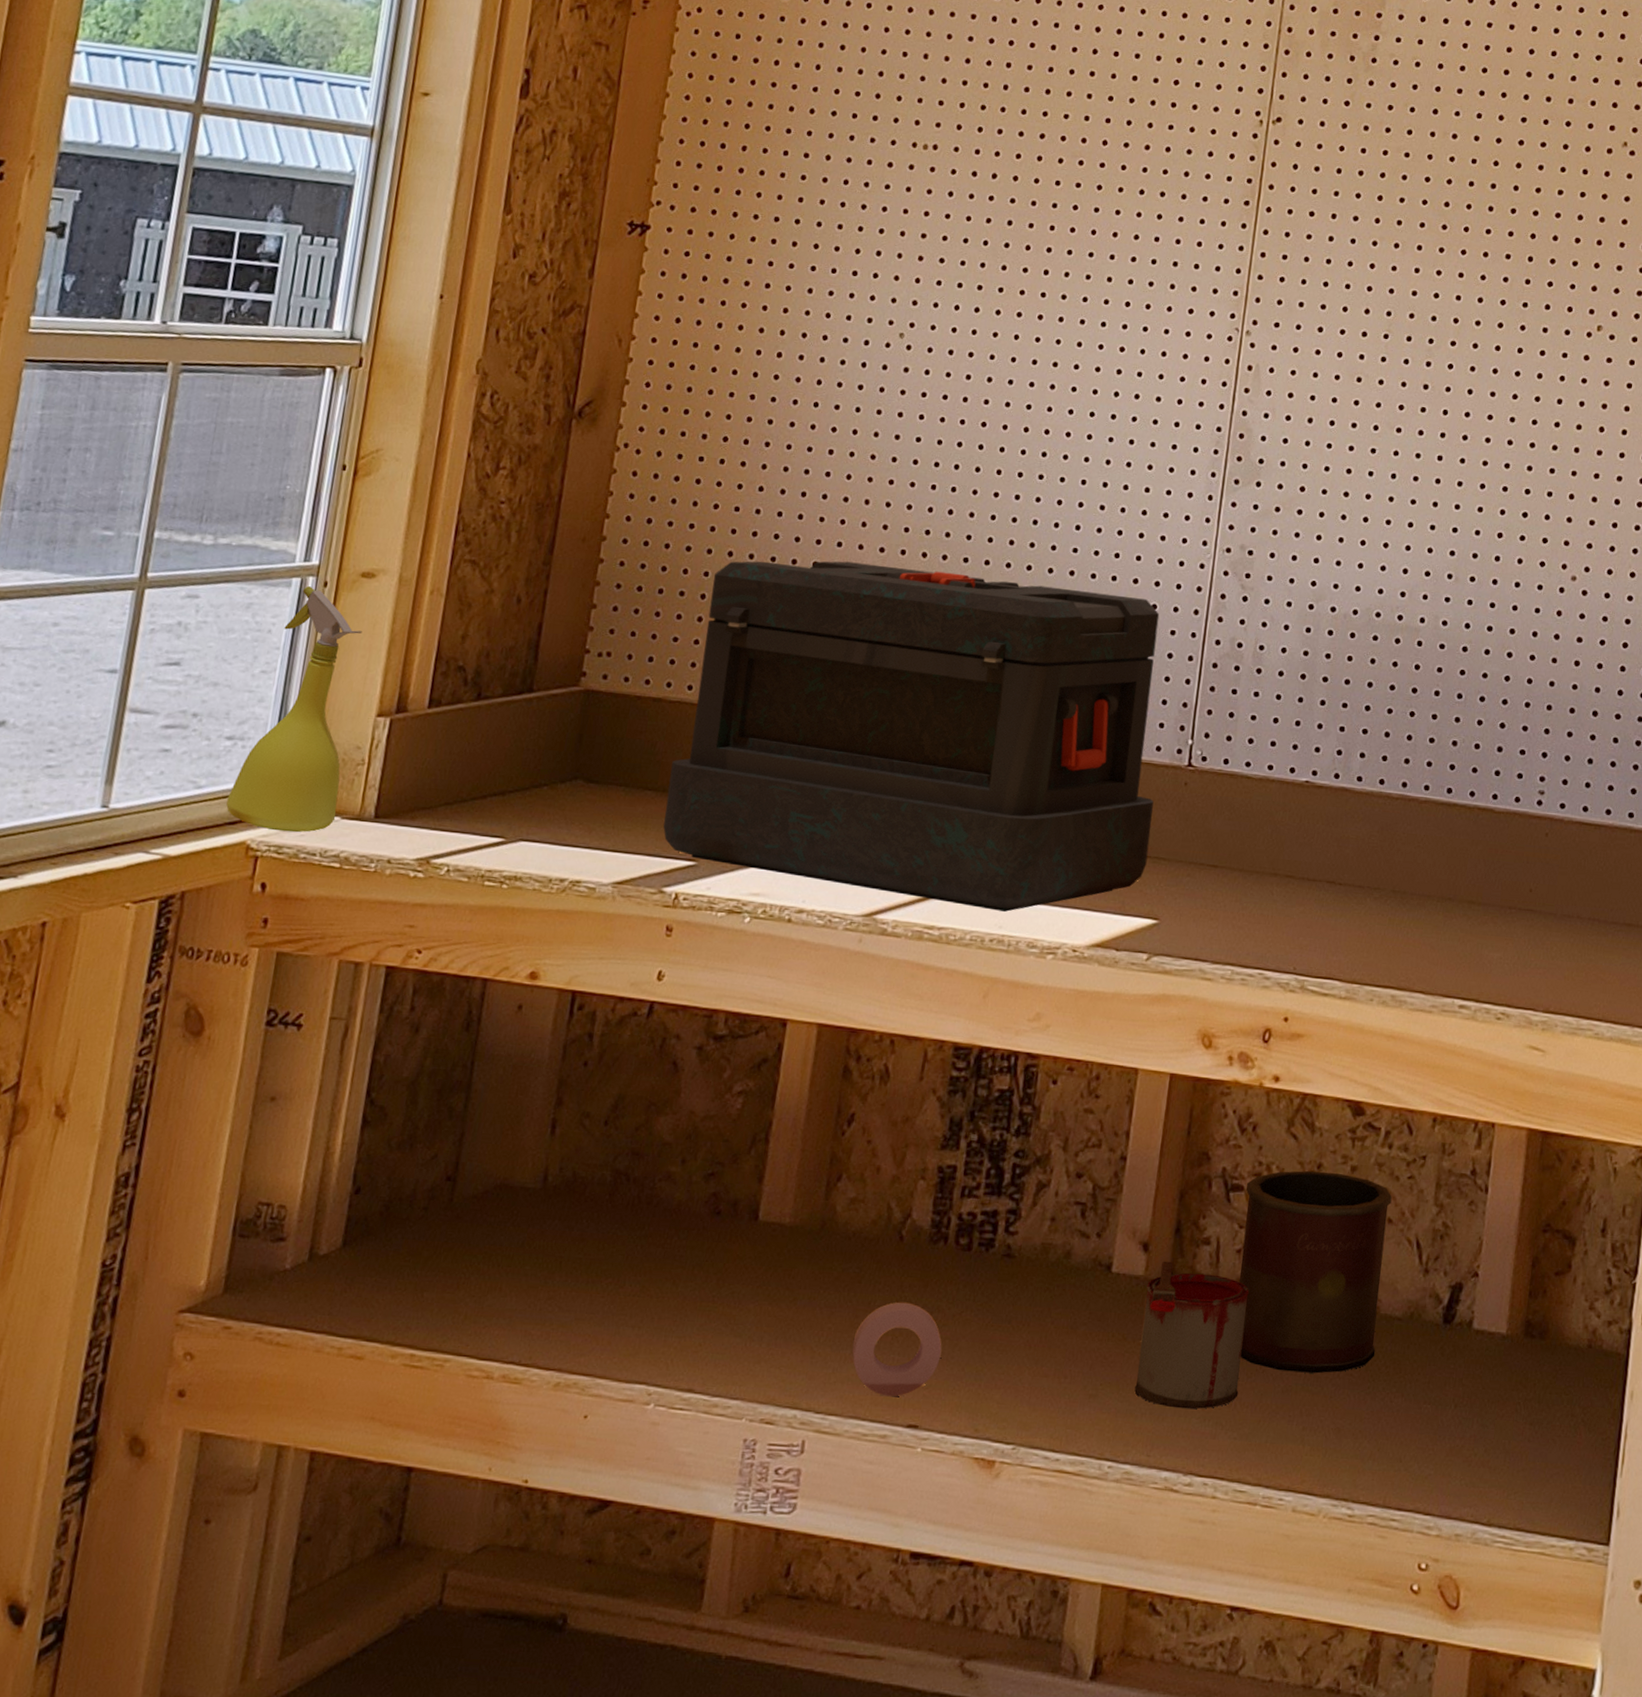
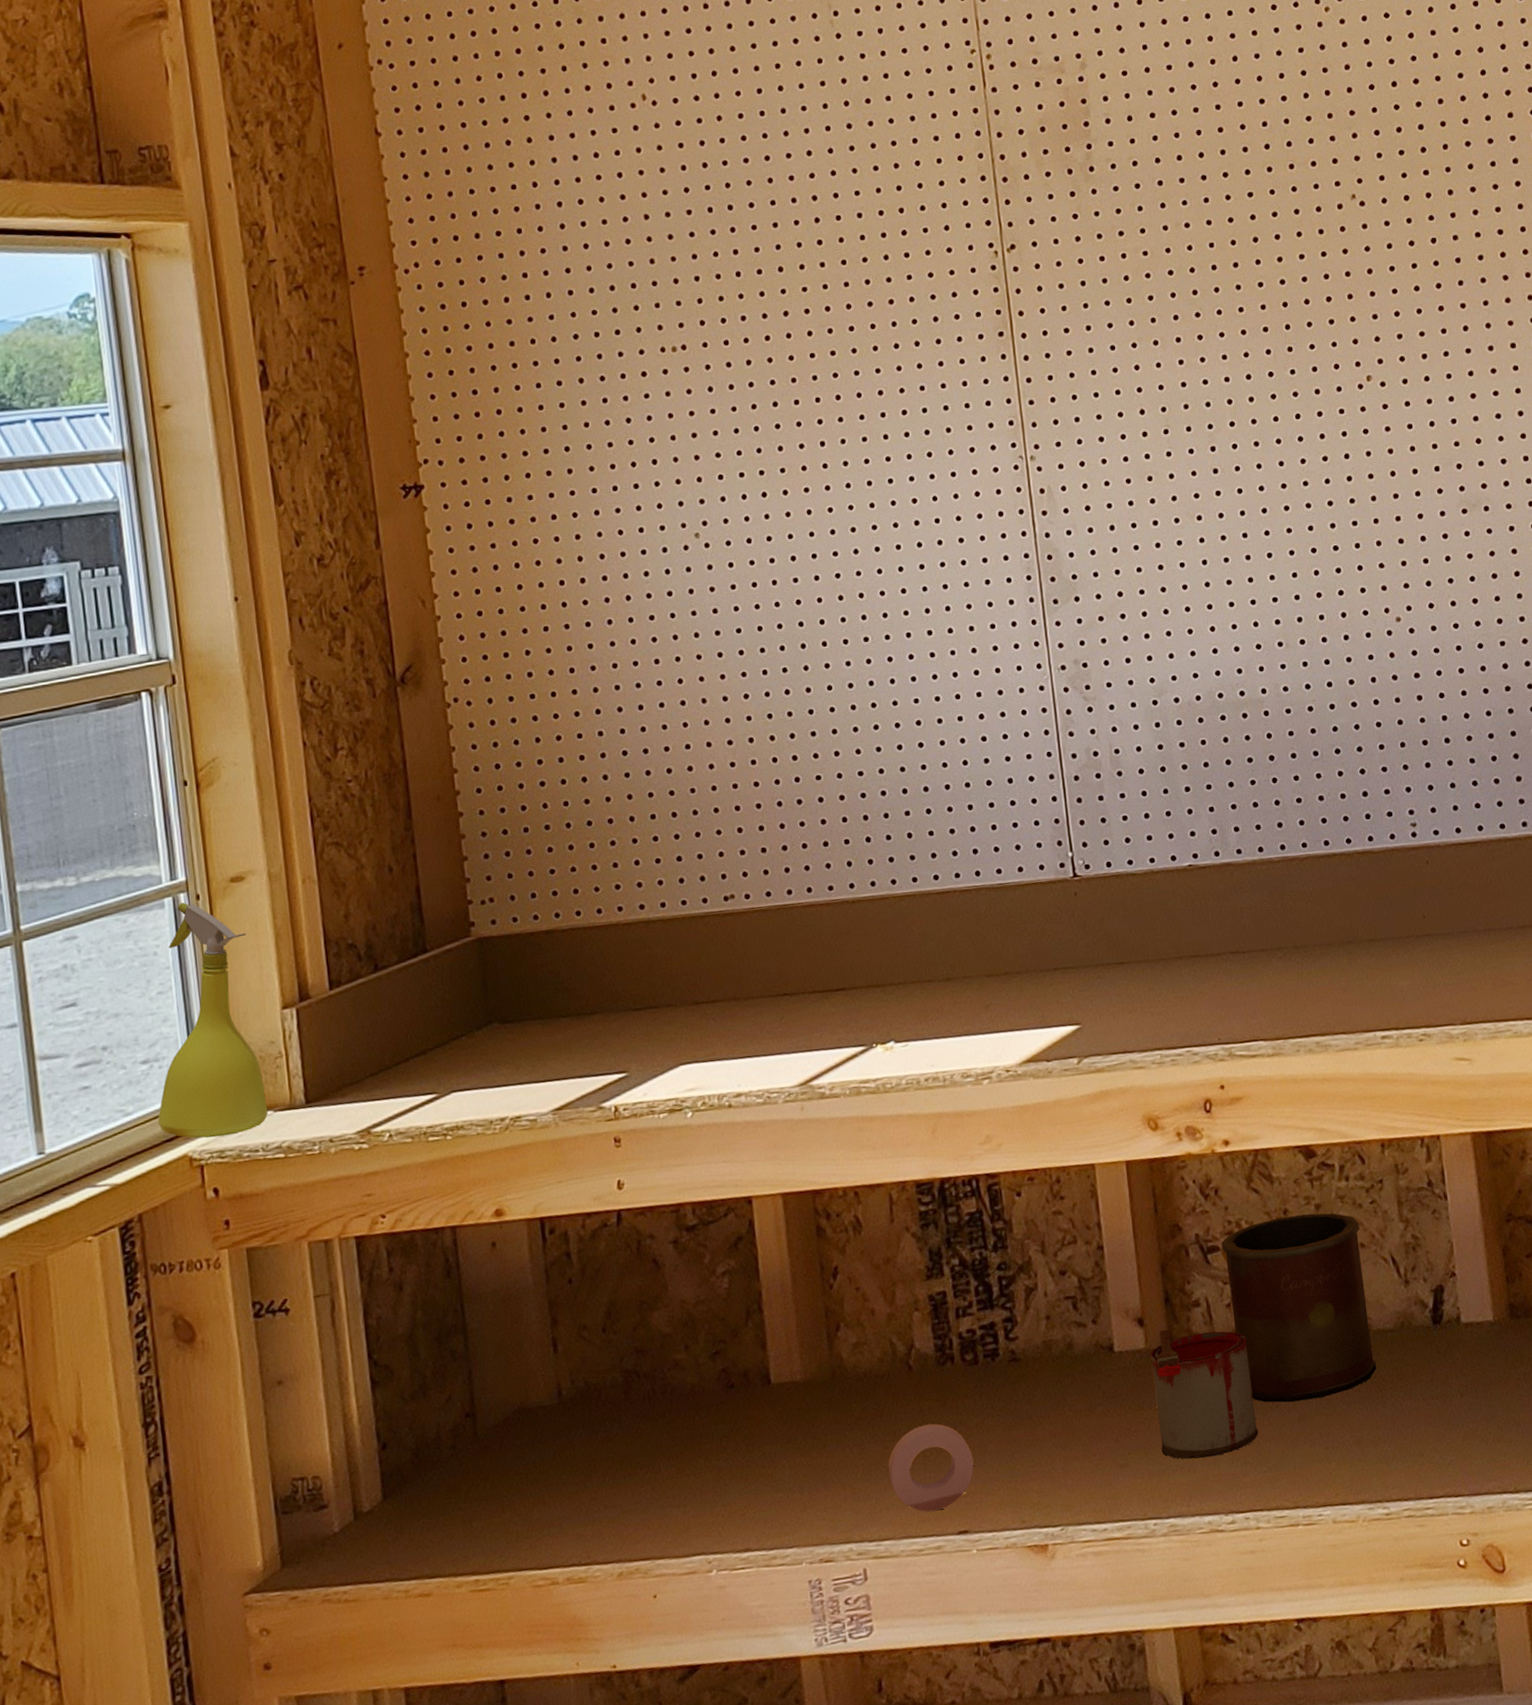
toolbox: present [663,561,1160,912] -> none [573,731,1057,1070]

